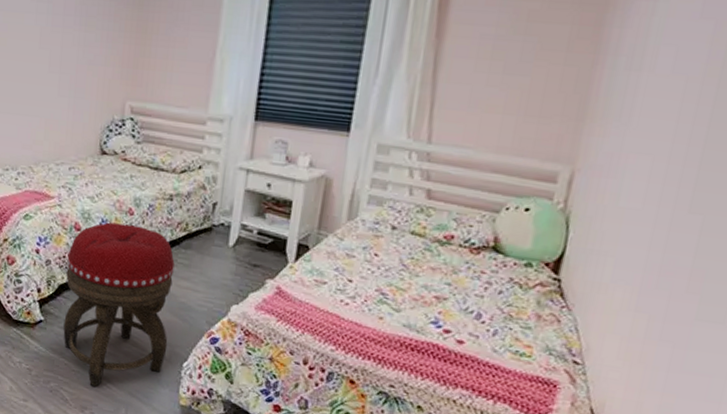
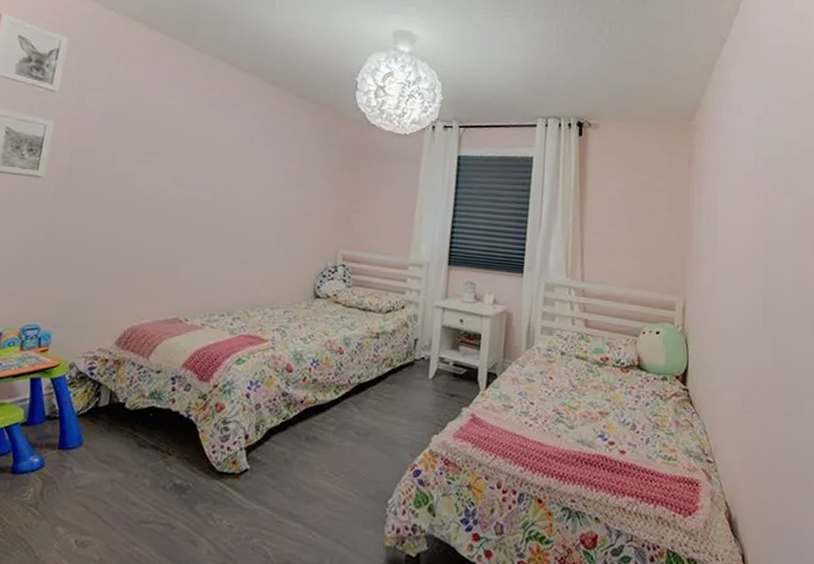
footstool: present [63,222,175,388] -> none [269,362,381,538]

